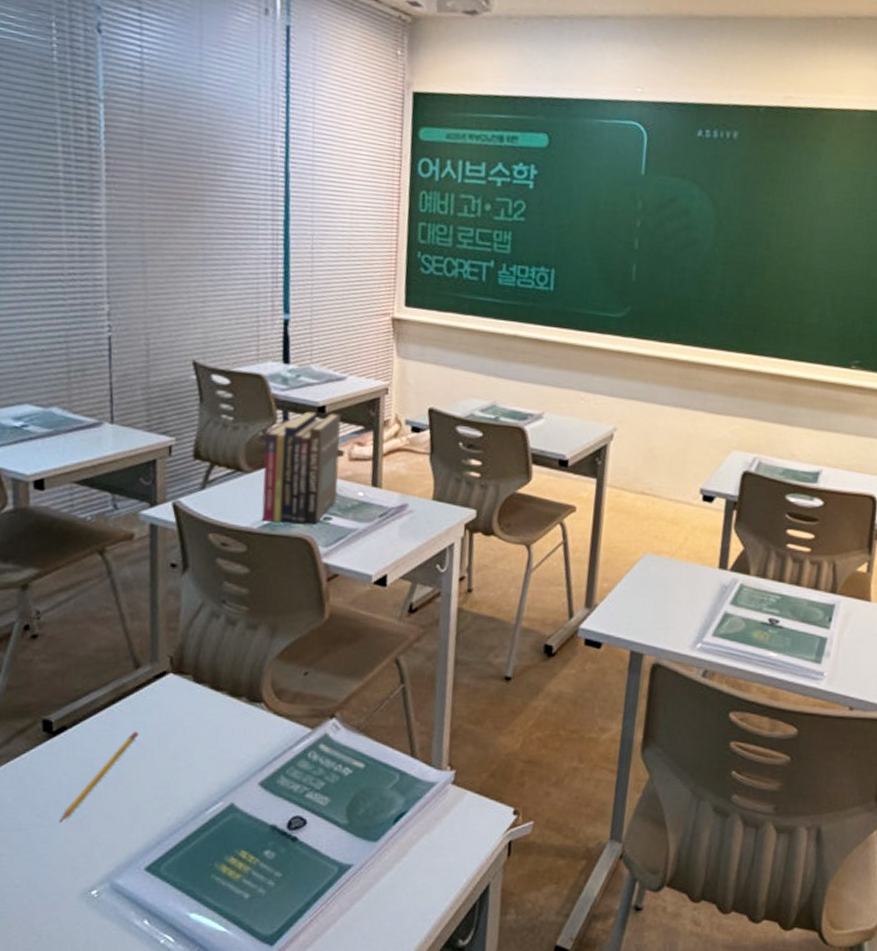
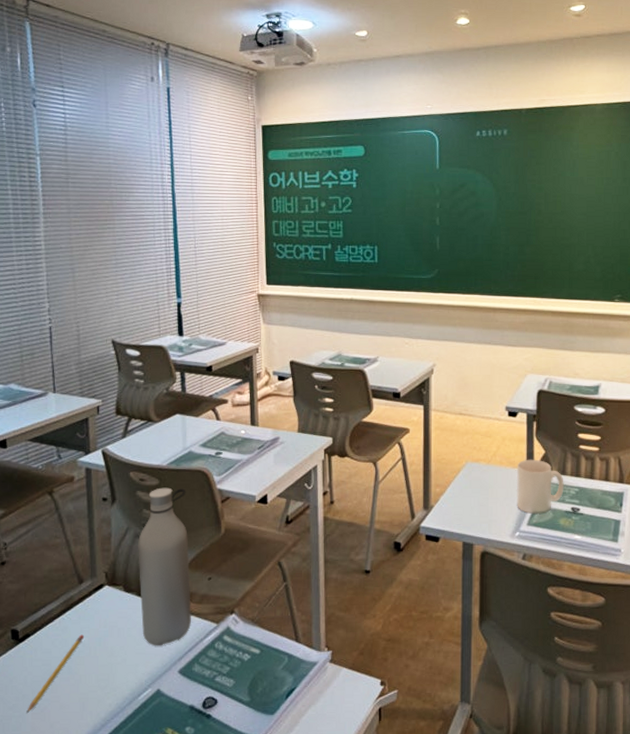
water bottle: none [213,556,282,752] -> present [137,487,191,646]
books: present [261,411,341,525] -> none [167,371,226,460]
cup: none [702,555,764,624] -> present [517,459,564,515]

